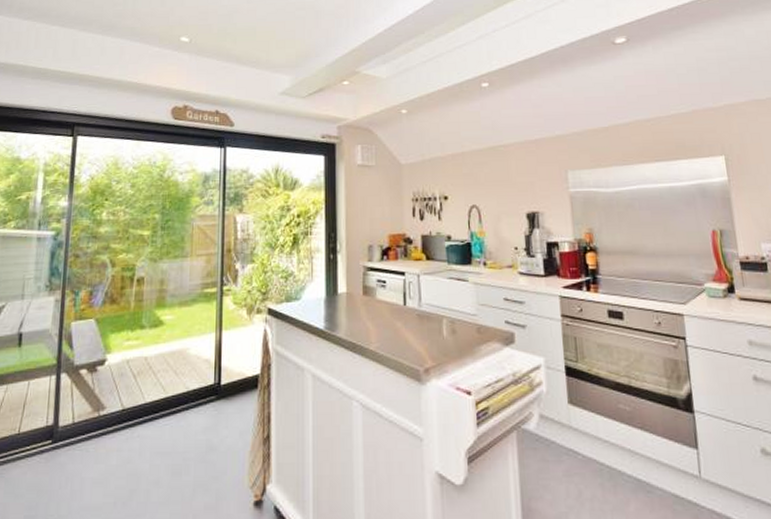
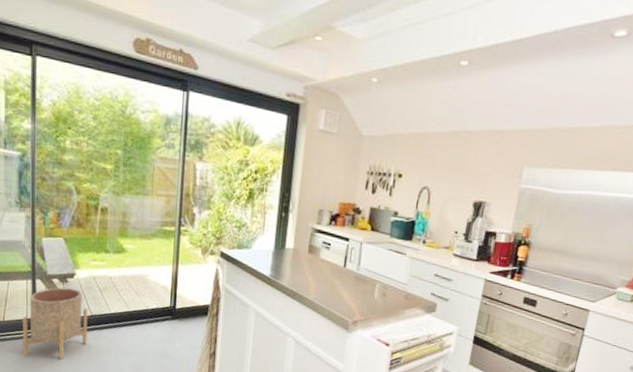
planter: none [38,379,119,477] -> present [23,287,88,360]

